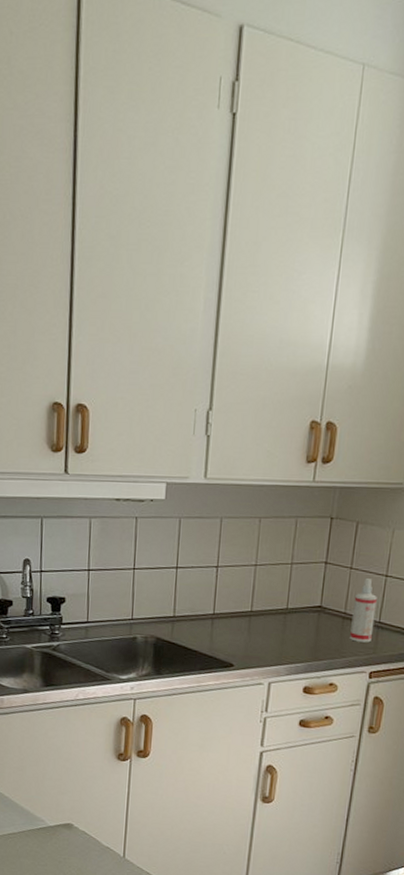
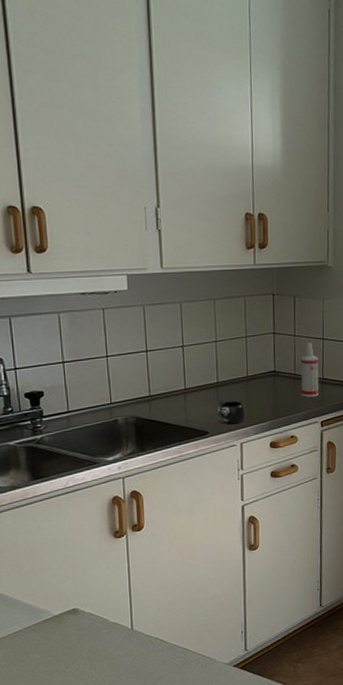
mug: none [245,632,280,660] -> present [217,400,247,424]

